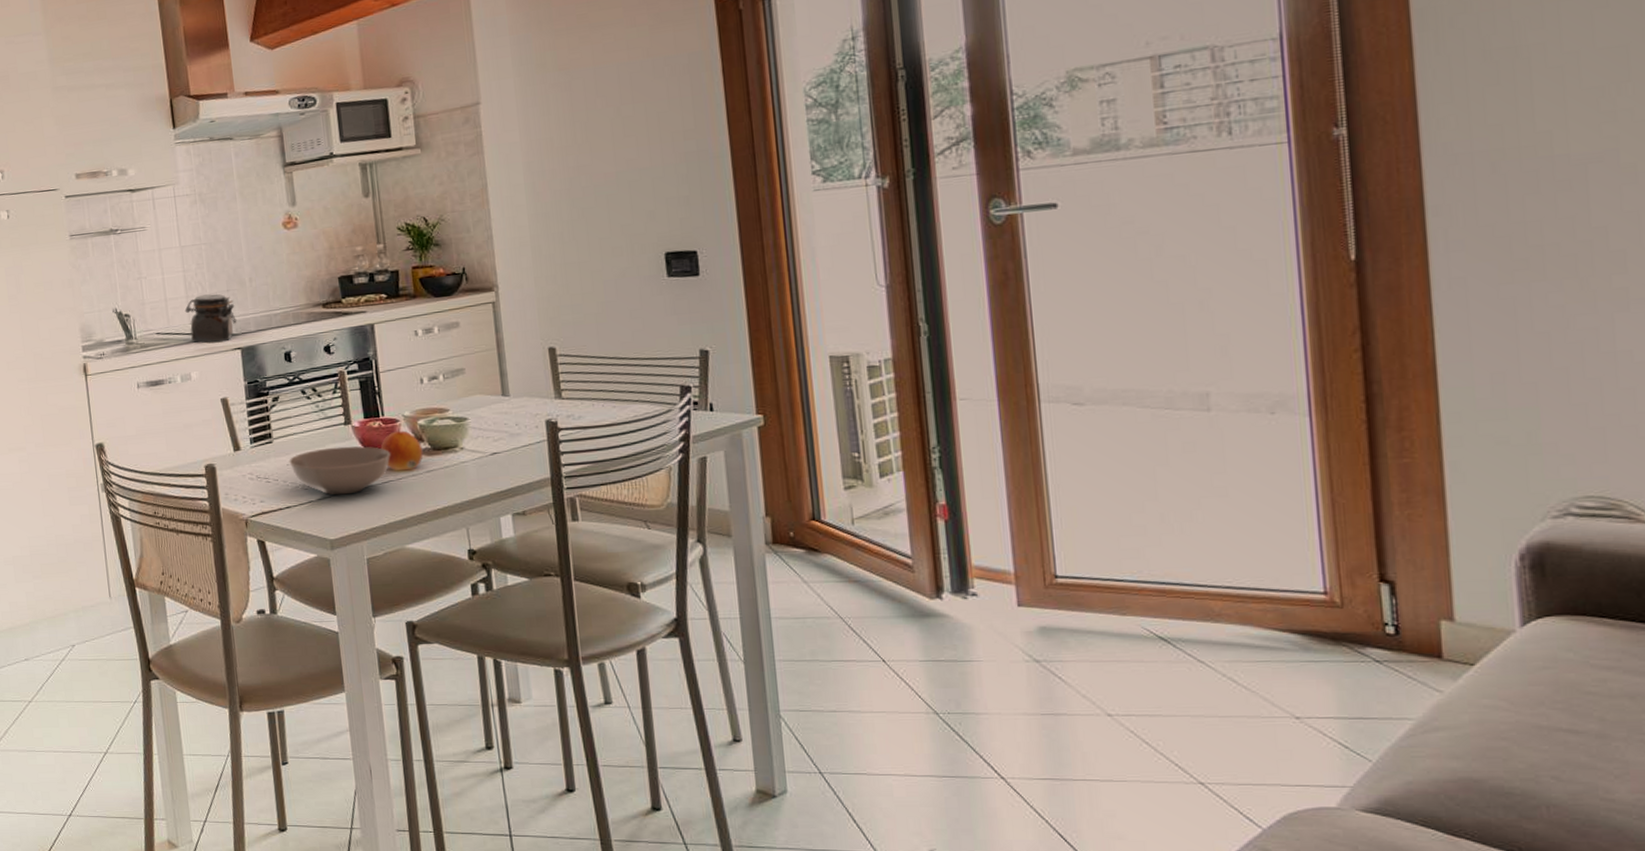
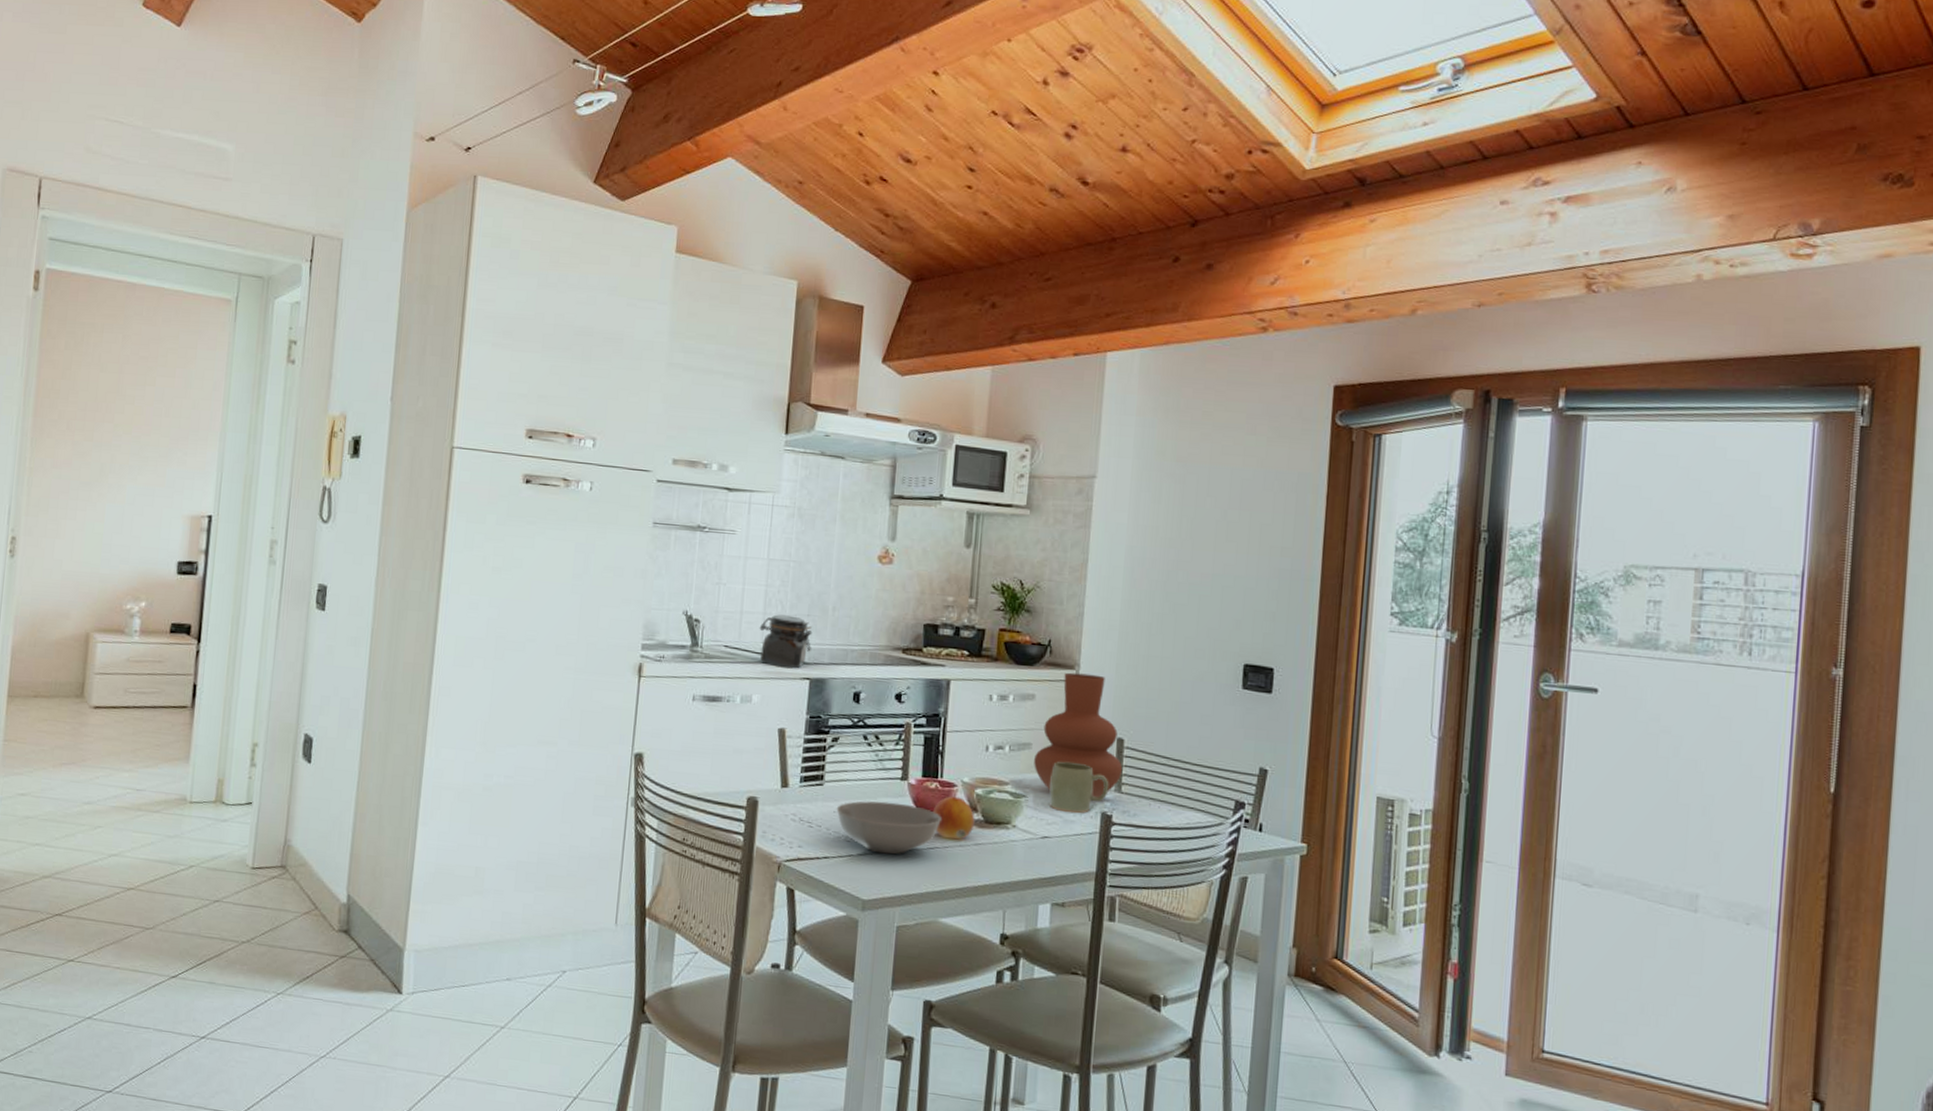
vase: none [469,291,560,409] -> present [1034,672,1123,798]
mug: none [488,378,549,427] -> present [1049,761,1109,814]

